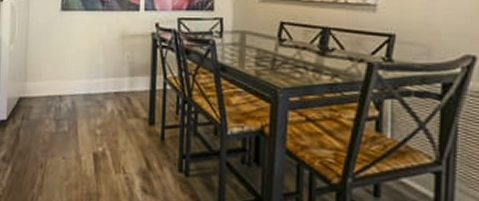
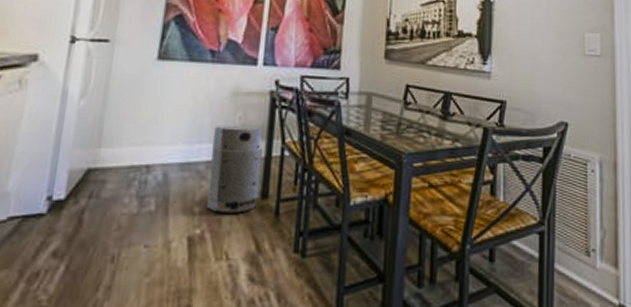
air purifier: none [106,63,149,136] -> present [207,124,264,213]

